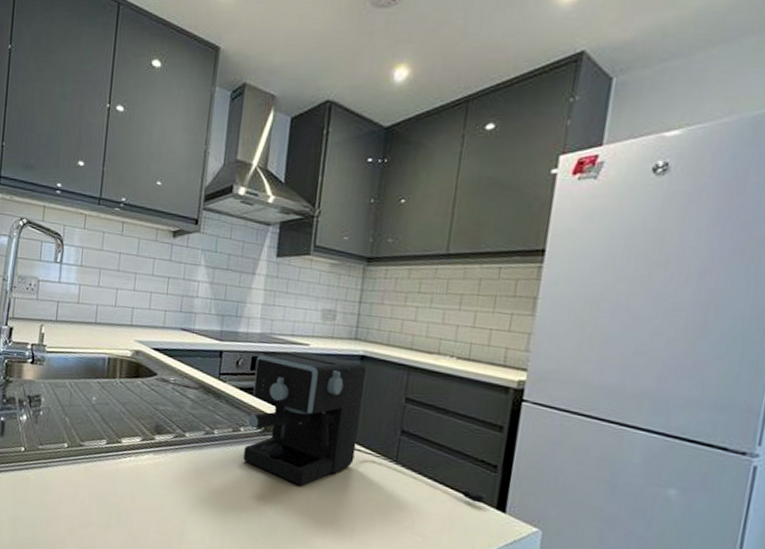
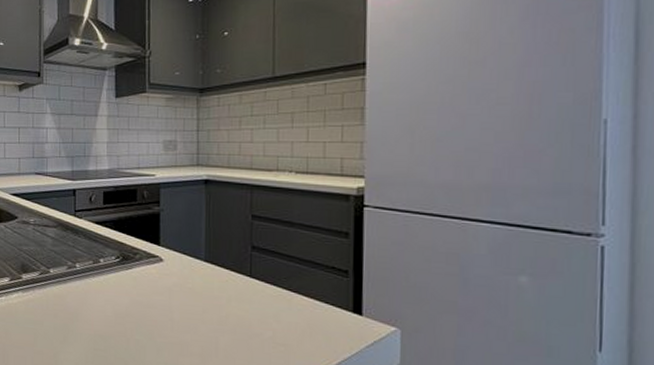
coffee maker: present [243,351,486,504] -> none [106,182,341,309]

